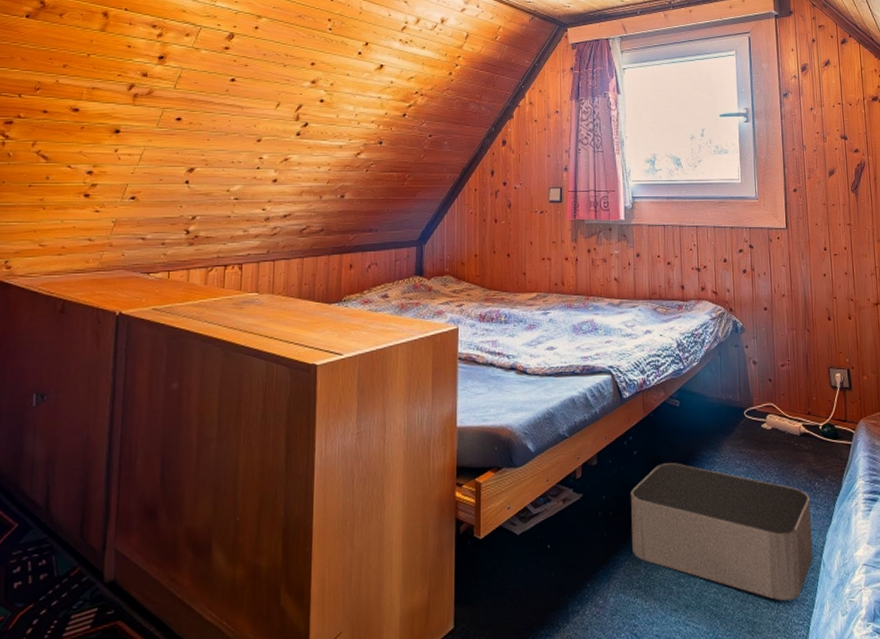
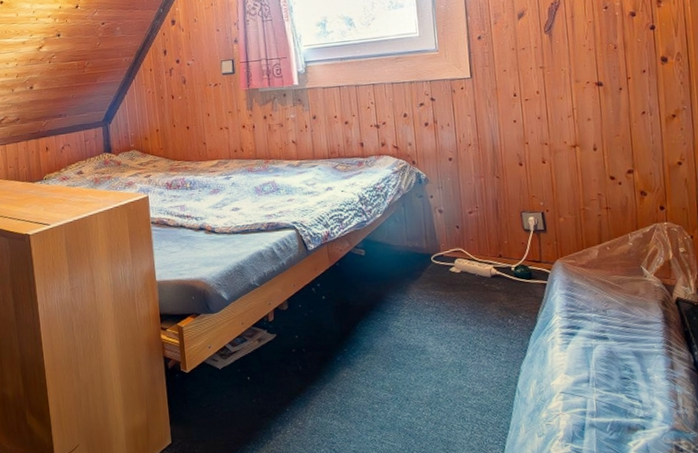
storage bin: present [631,463,813,601] -> none [322,305,507,424]

